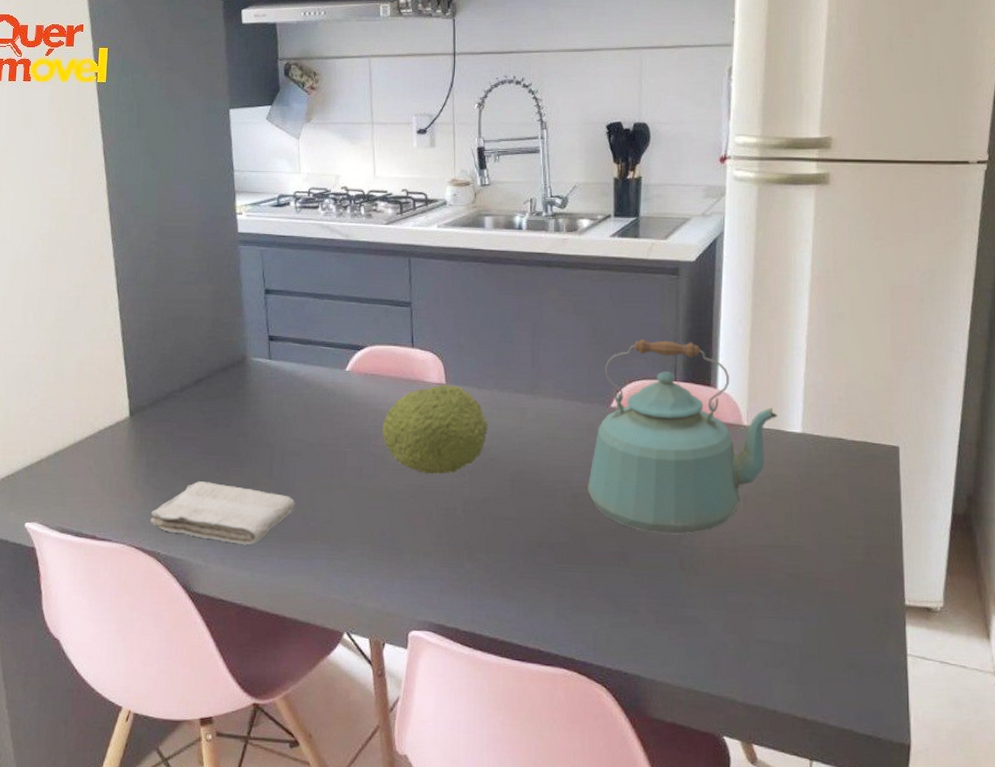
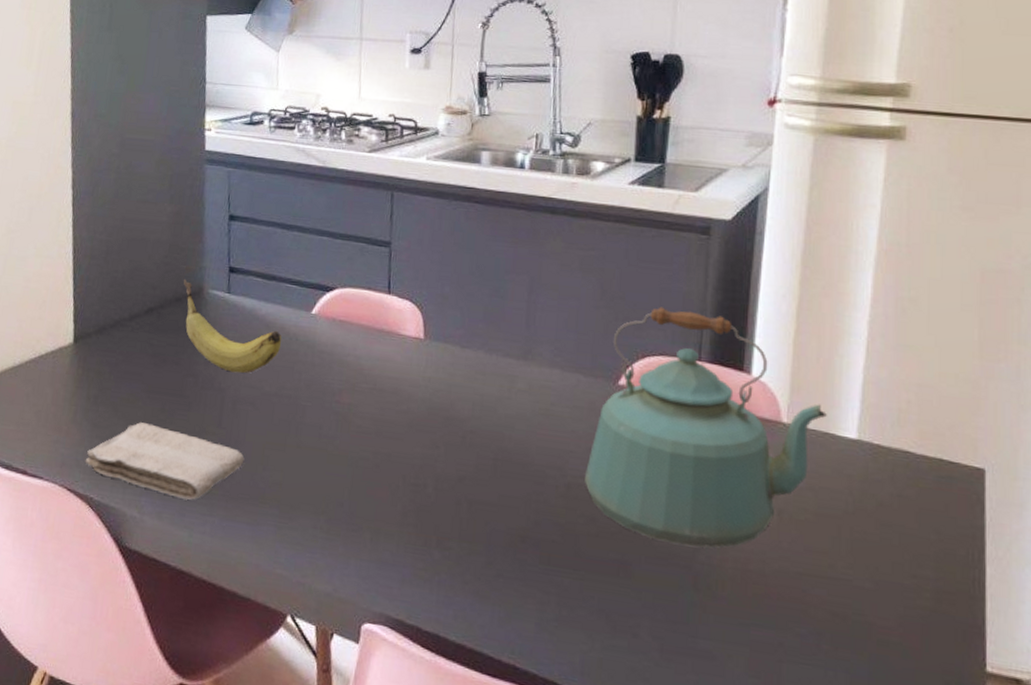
fruit: none [227,349,321,429] -> present [183,278,282,373]
fruit: present [382,385,488,475] -> none [347,339,471,444]

